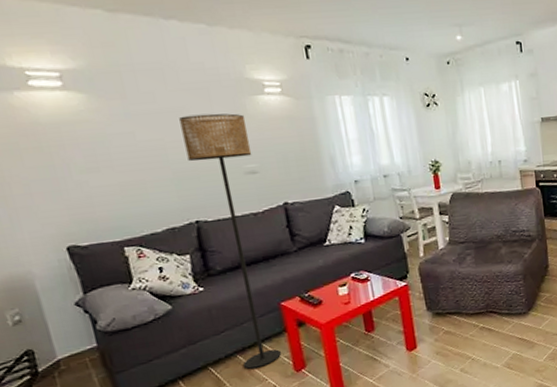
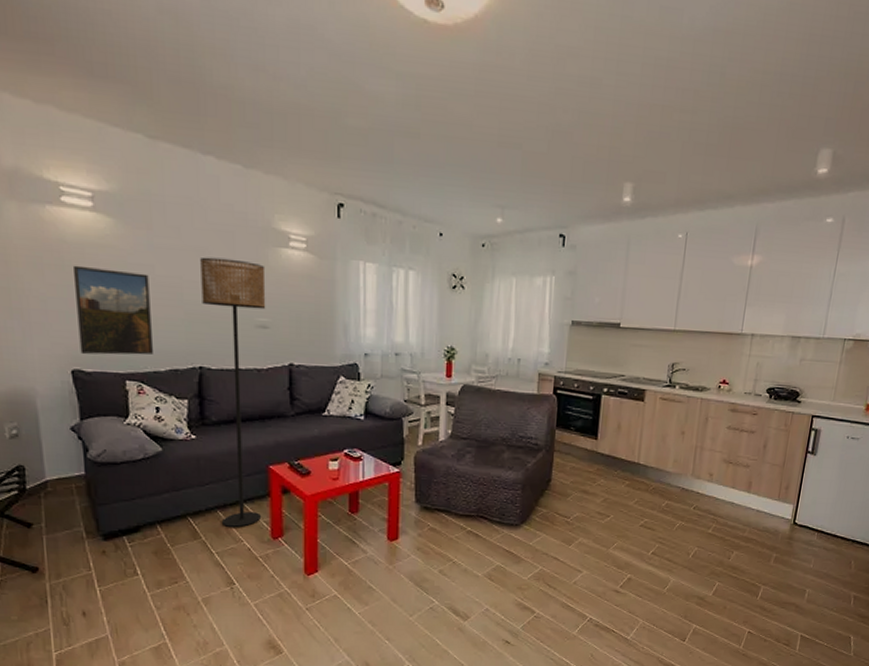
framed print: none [51,141,148,229] -> present [72,265,154,355]

